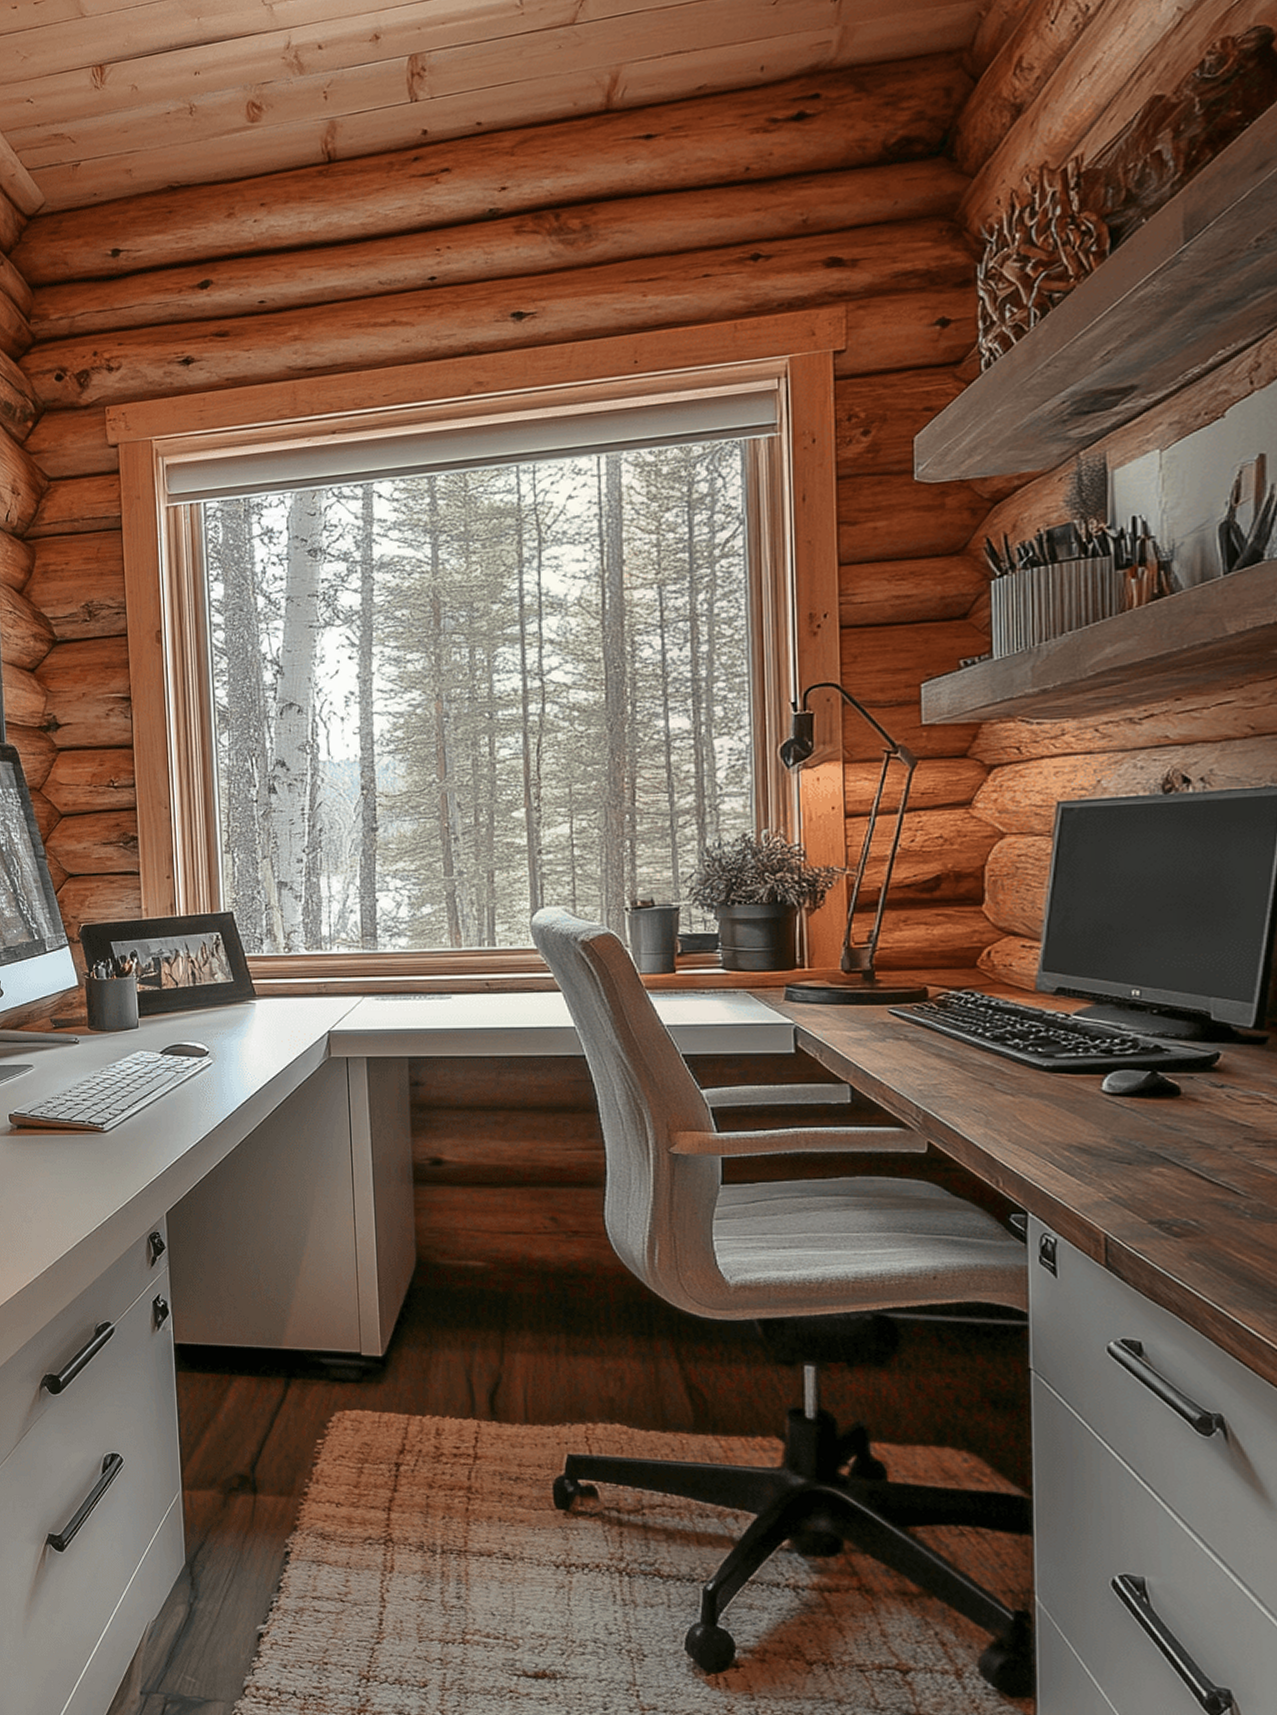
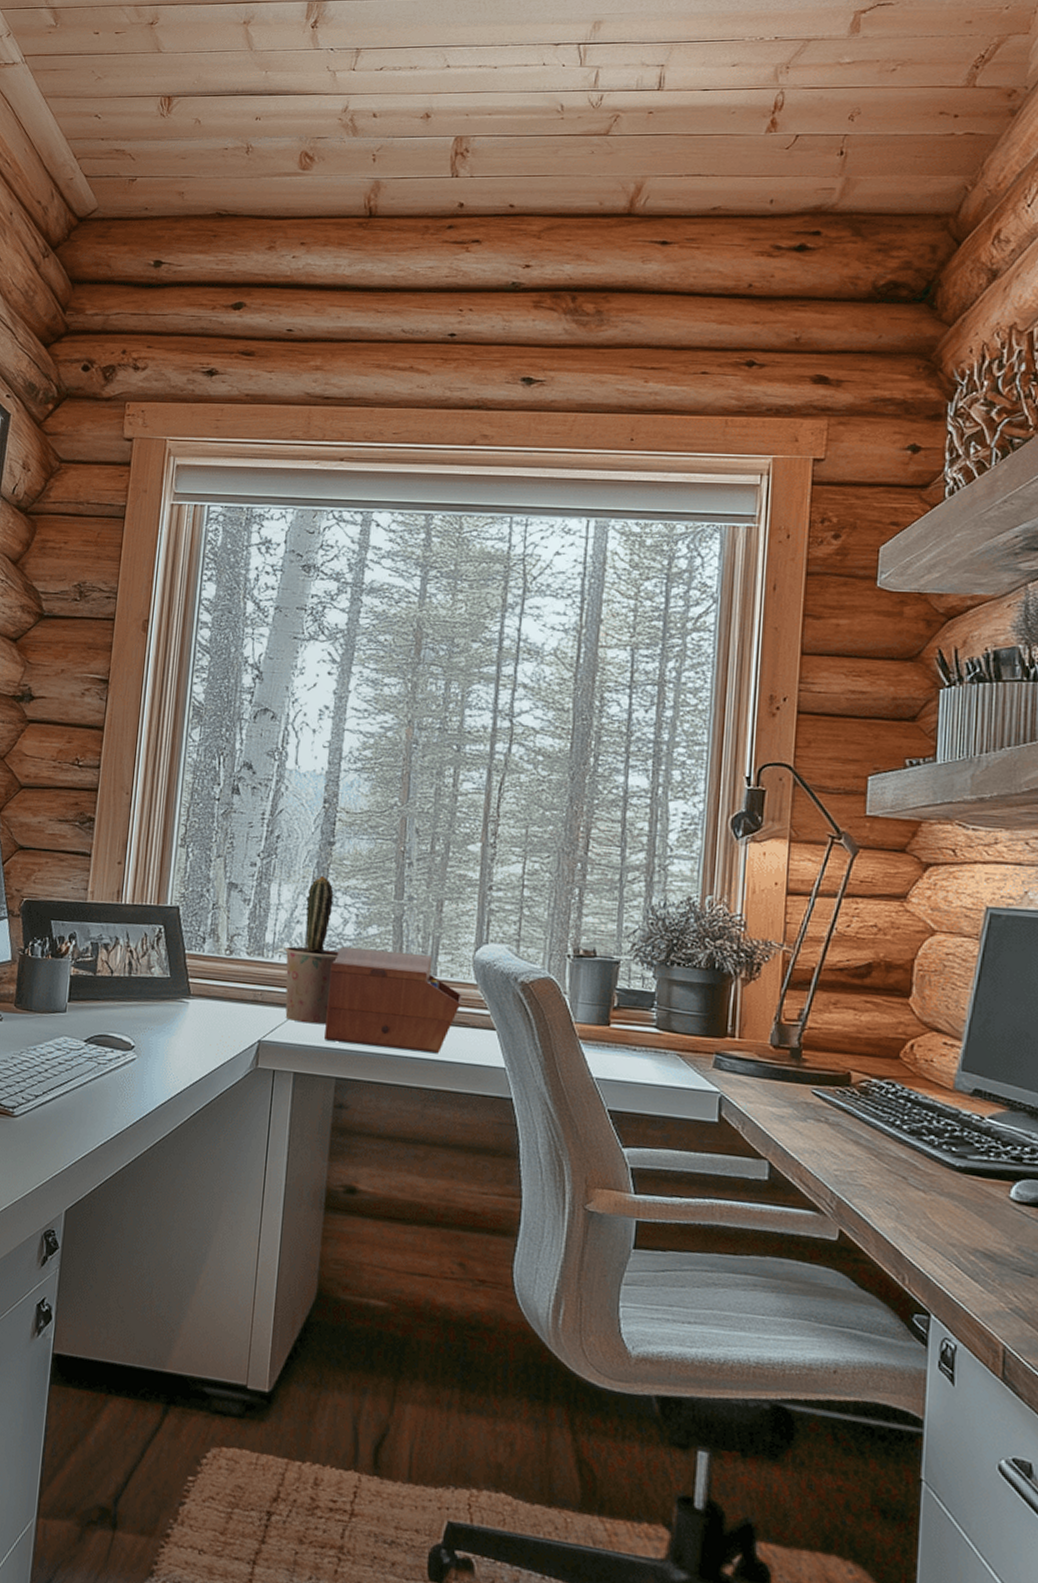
cactus: none [342,863,396,1009] -> present [285,876,339,1024]
sewing box: none [389,927,524,1022] -> present [324,946,462,1054]

